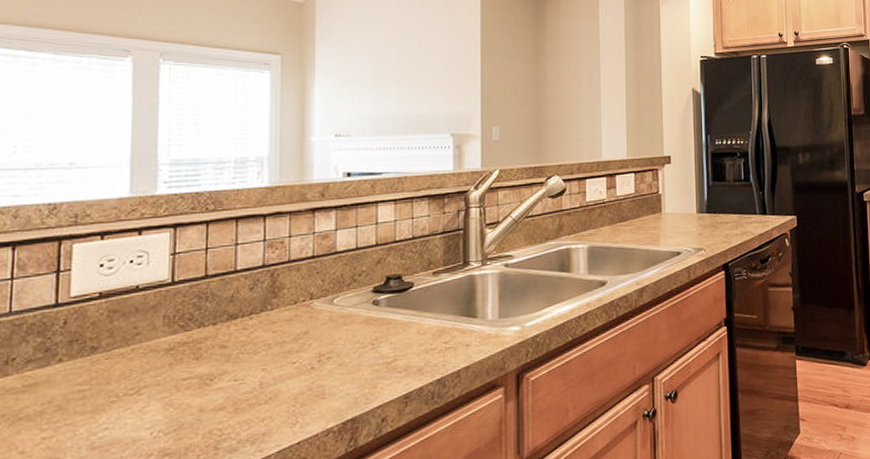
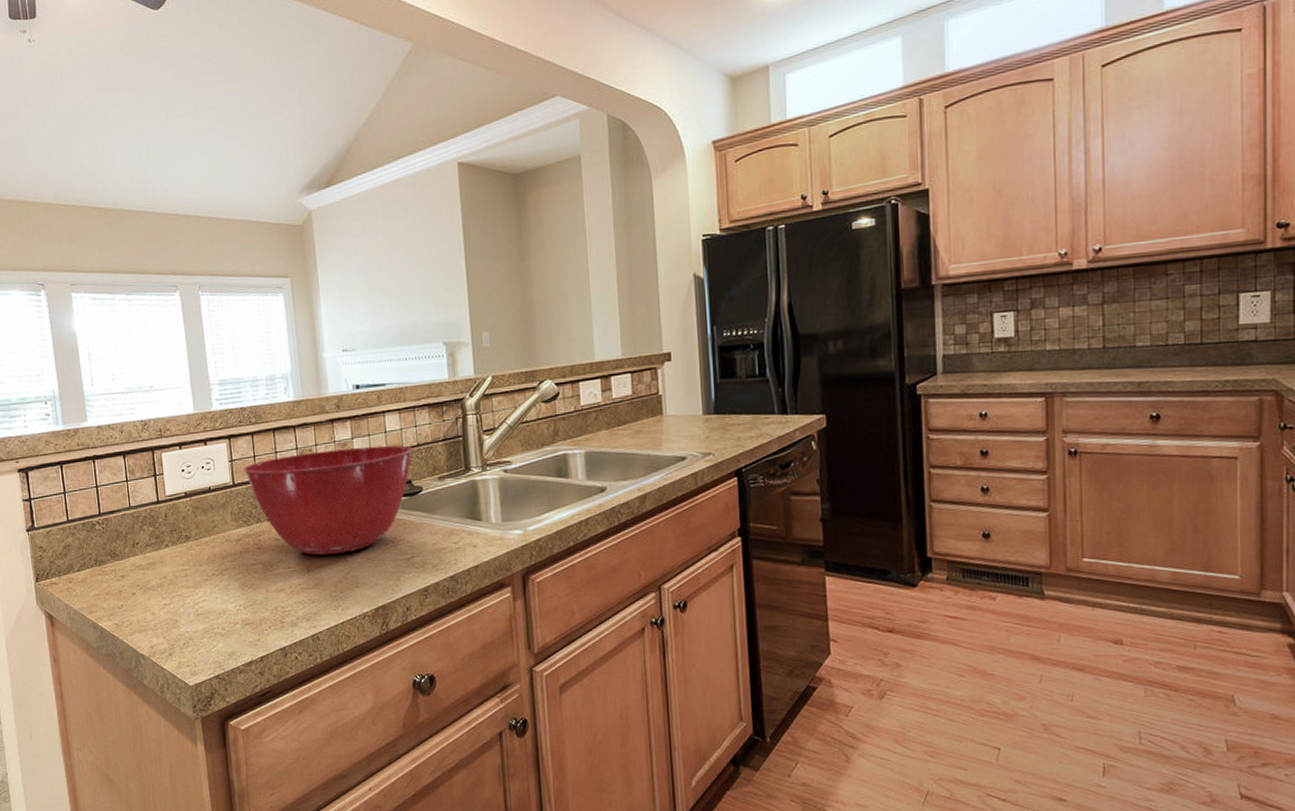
mixing bowl: none [188,237,407,363] -> present [242,445,413,555]

